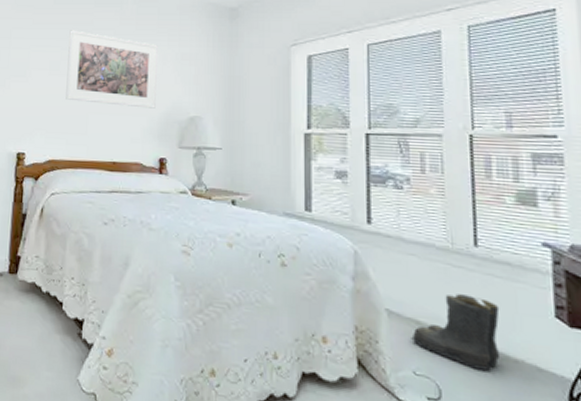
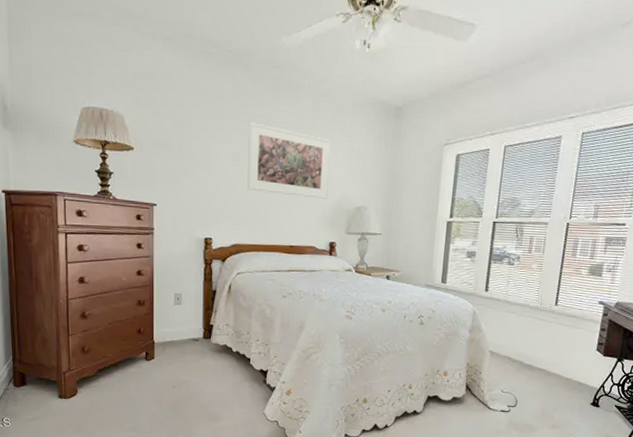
boots: present [411,294,501,371] -> none [503,338,564,386]

